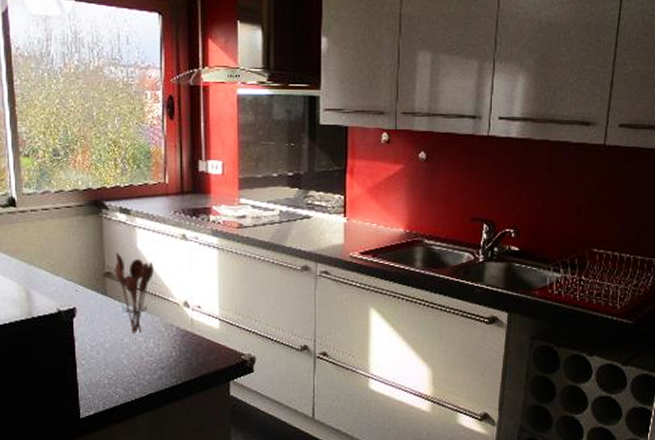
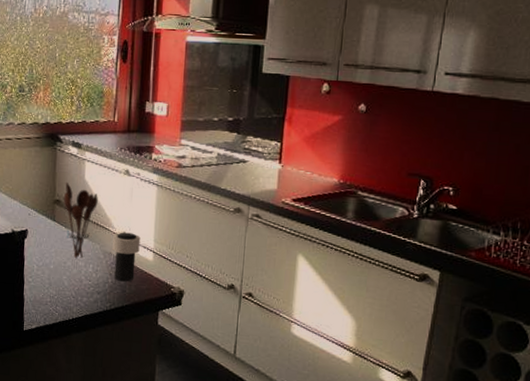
cup: none [174,301,204,354] -> present [112,232,141,282]

